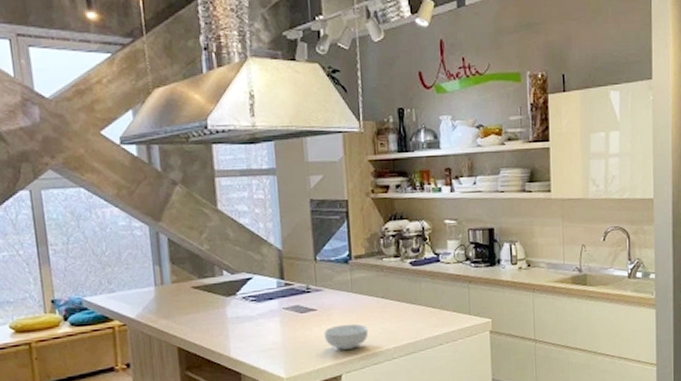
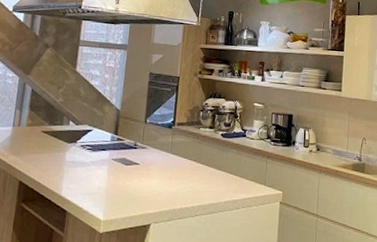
cereal bowl: present [323,323,369,350] -> none [141,179,179,202]

